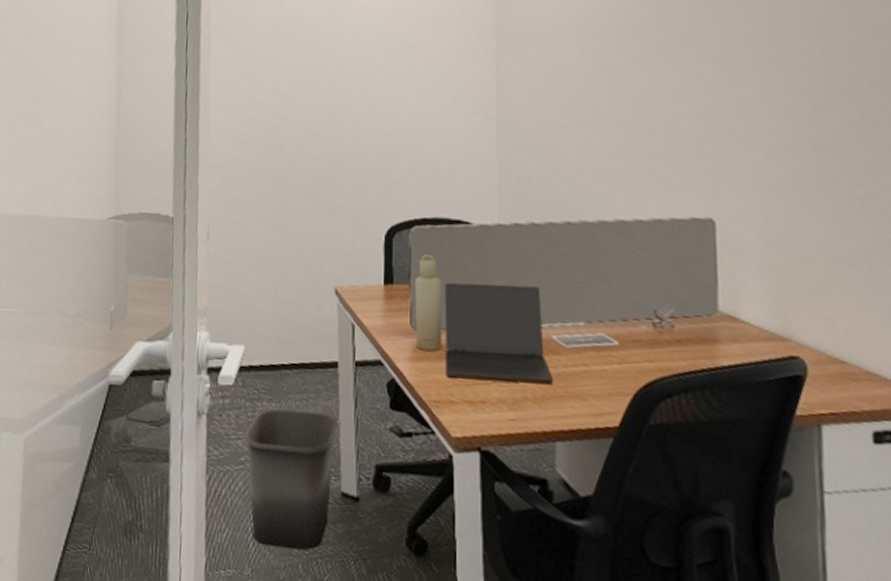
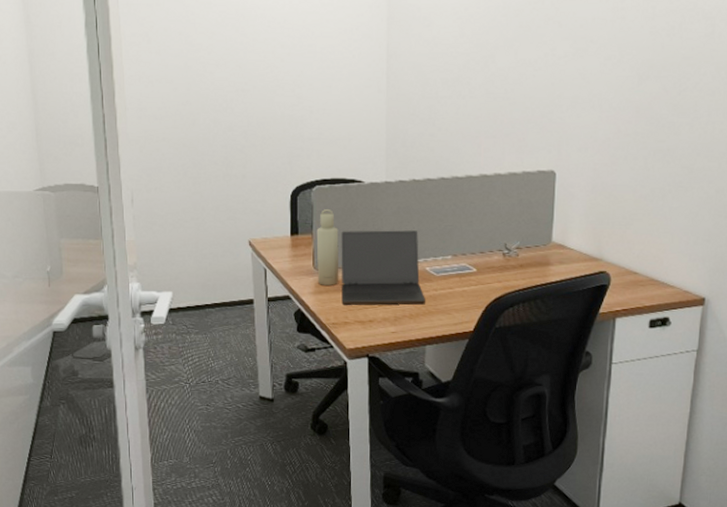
waste bin: present [243,408,339,551] -> none [176,338,256,441]

